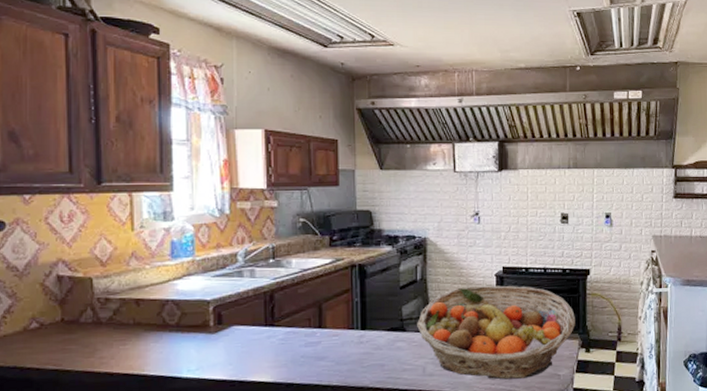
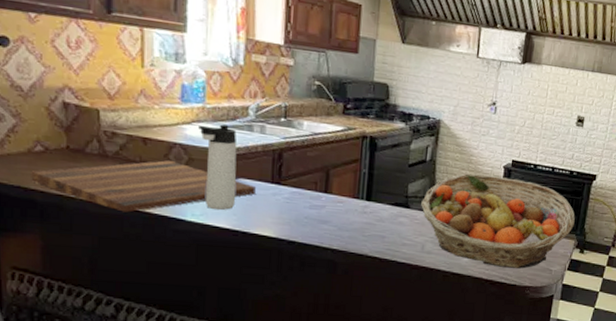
cutting board: none [26,318,250,378] -> present [31,160,256,213]
thermos bottle: none [190,274,231,363] -> present [199,124,237,211]

